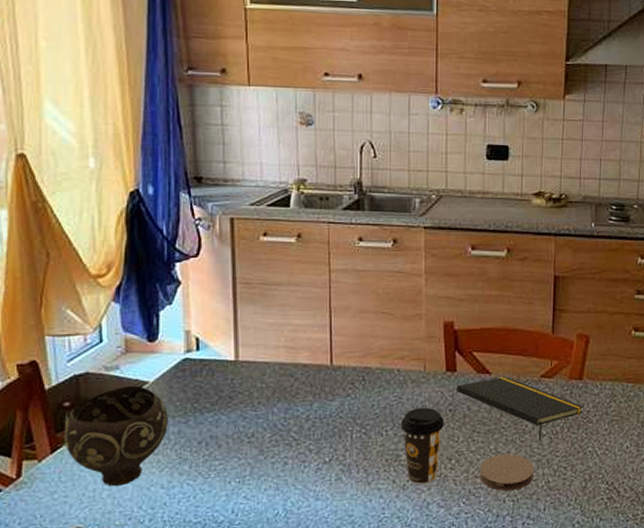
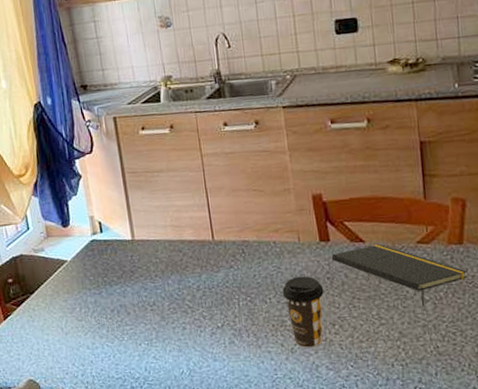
bowl: present [64,385,169,487] -> none [10,264,87,347]
coaster: present [480,453,535,491] -> none [364,319,421,356]

